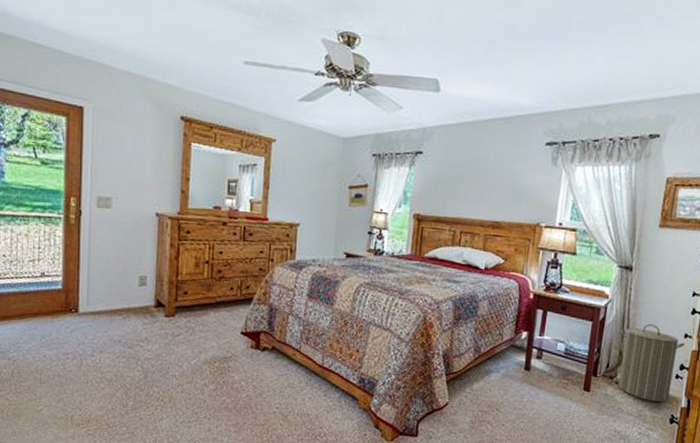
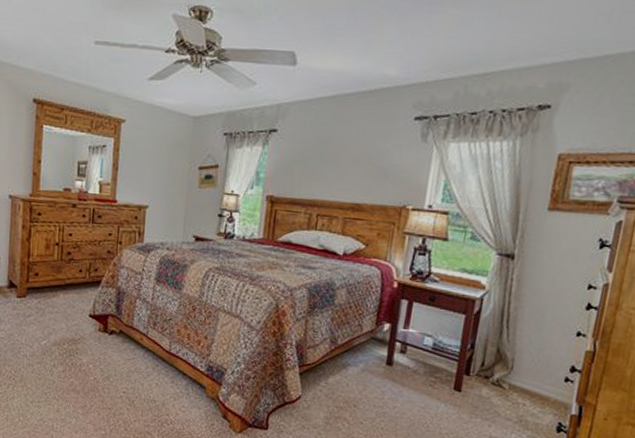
laundry hamper: present [618,324,685,403] -> none [494,319,577,408]

